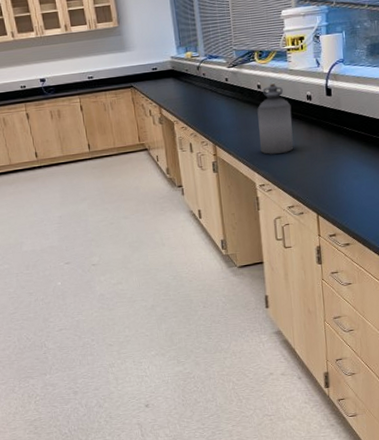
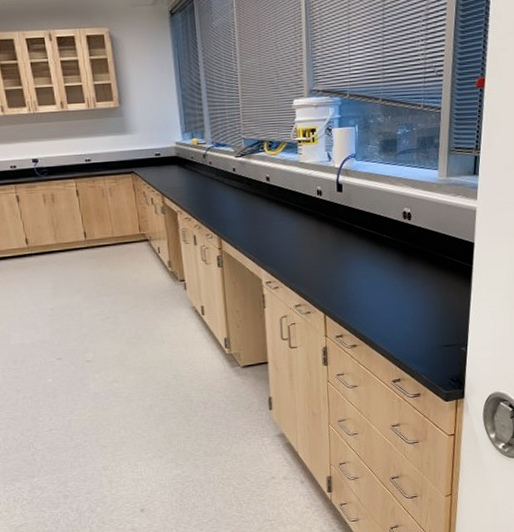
bottle: present [257,83,294,155] -> none [265,176,302,250]

